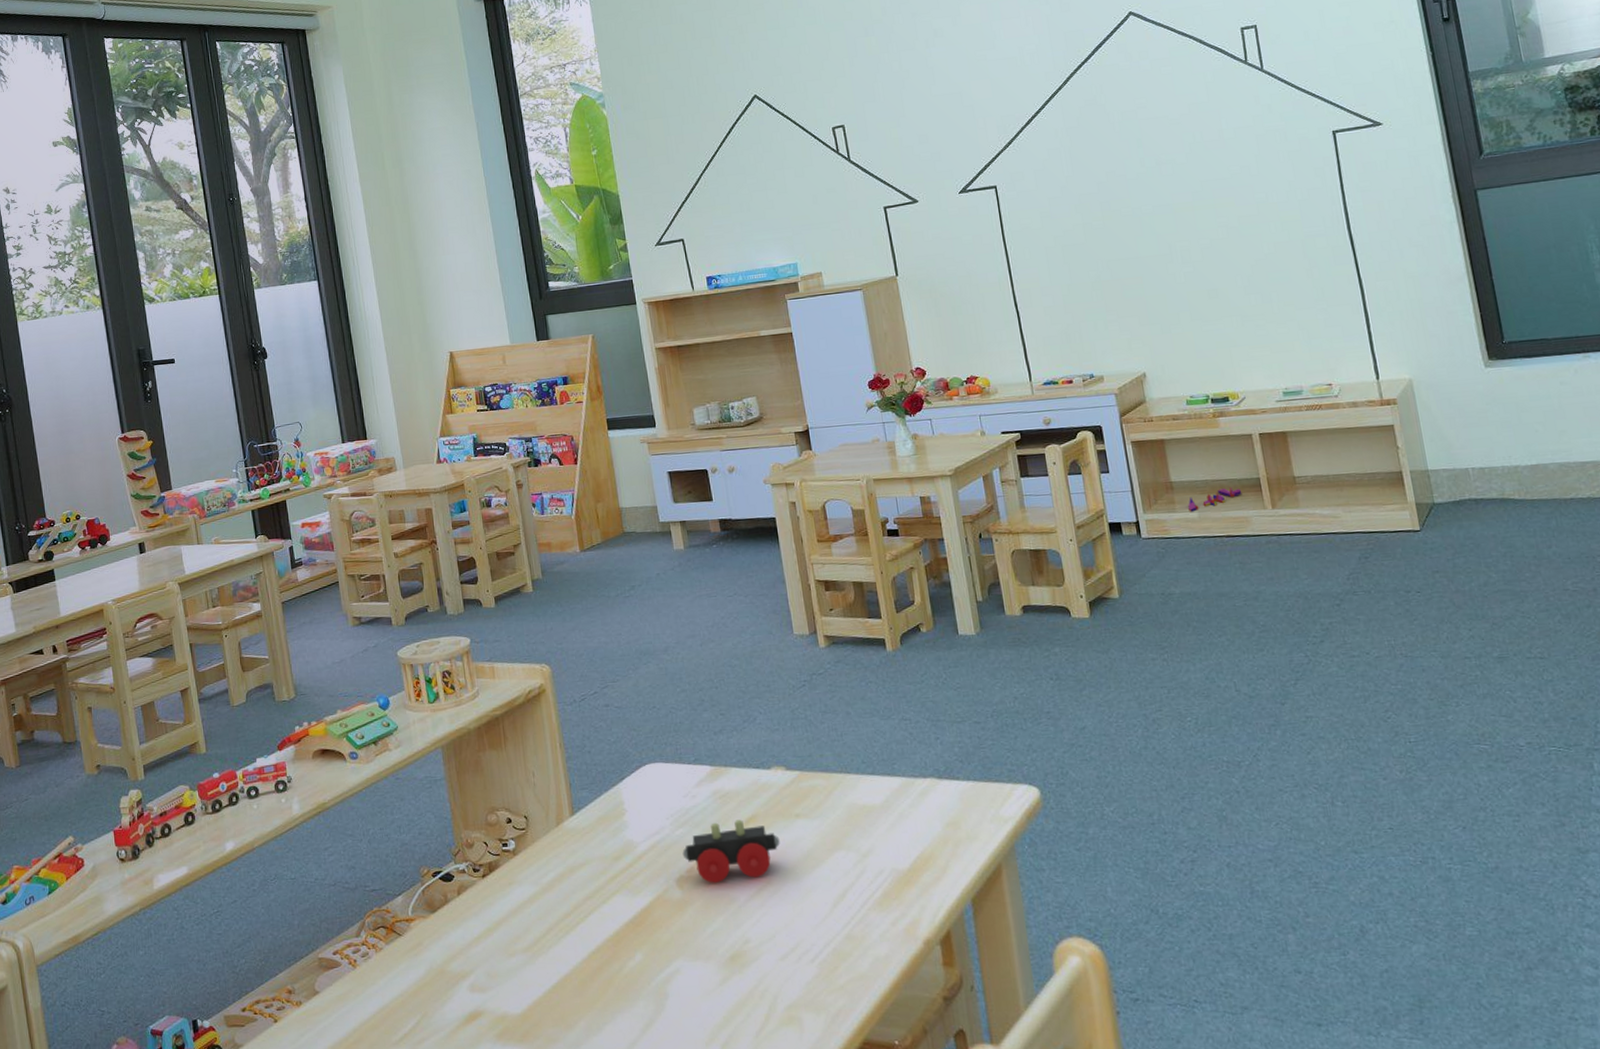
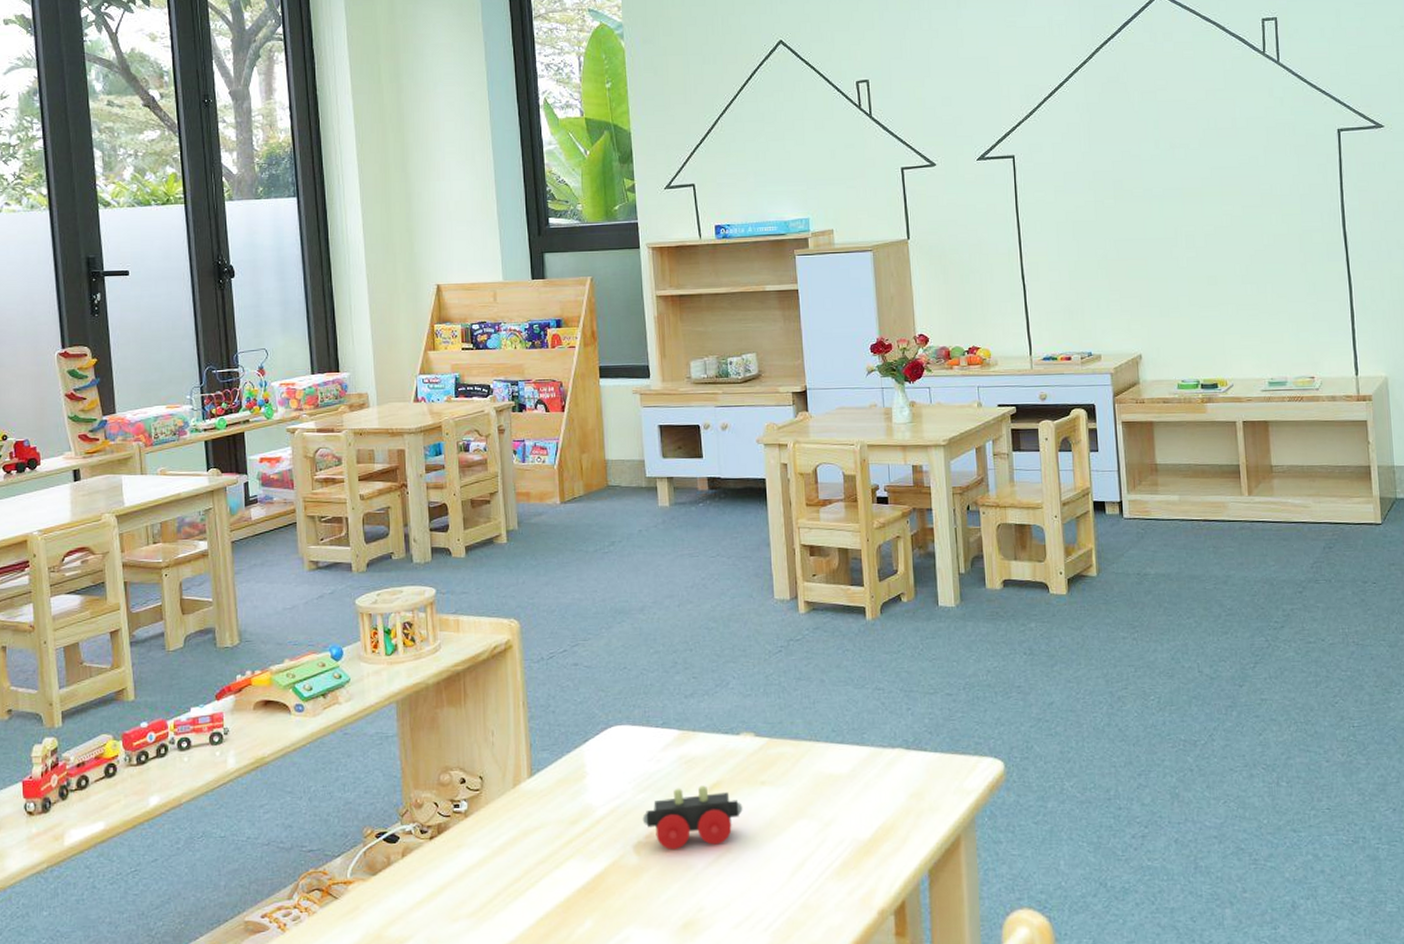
toy blocks: present [1188,488,1242,512] -> none [1170,473,1222,495]

